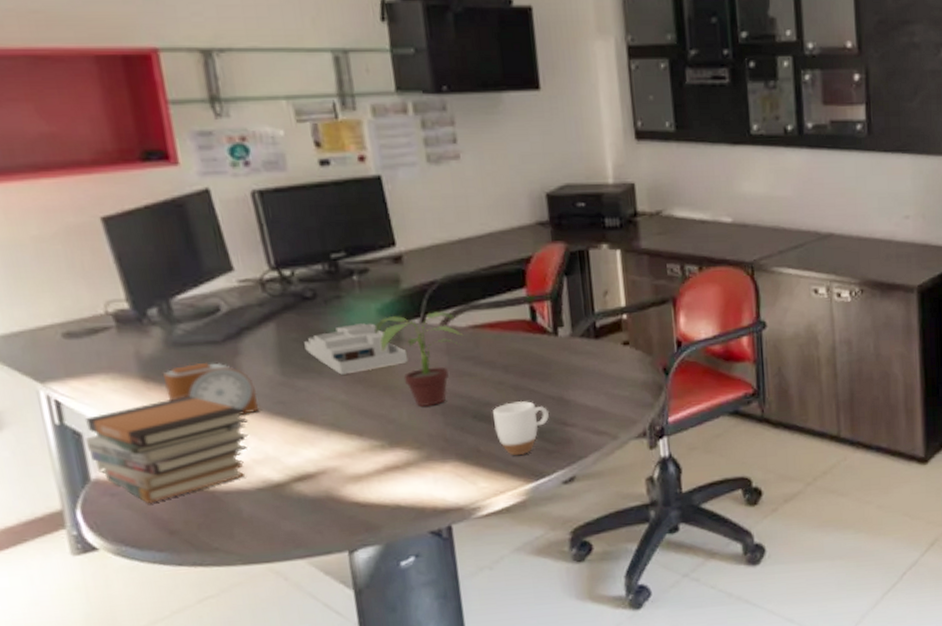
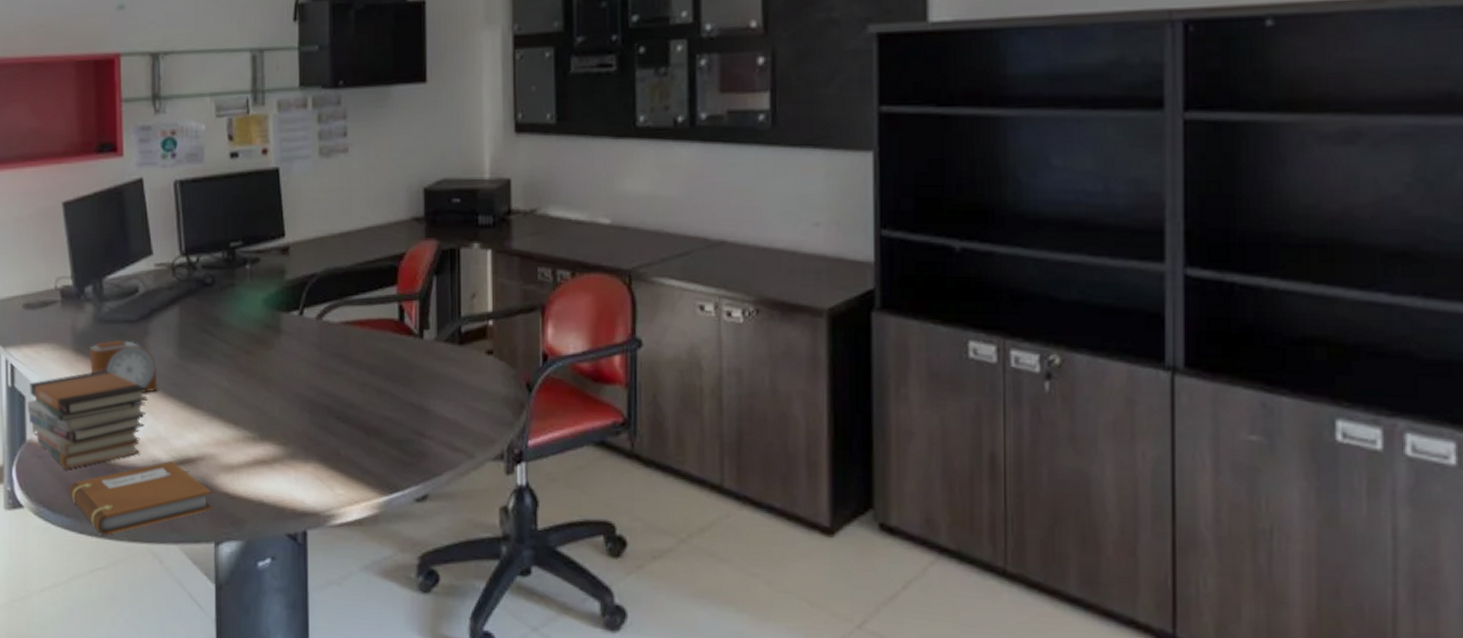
notebook: none [157,480,341,563] -> present [68,461,212,535]
desk organizer: present [304,323,409,375] -> none [200,312,285,362]
potted plant: present [374,311,464,407] -> none [259,305,336,403]
mug: present [492,401,550,456] -> none [354,405,409,465]

